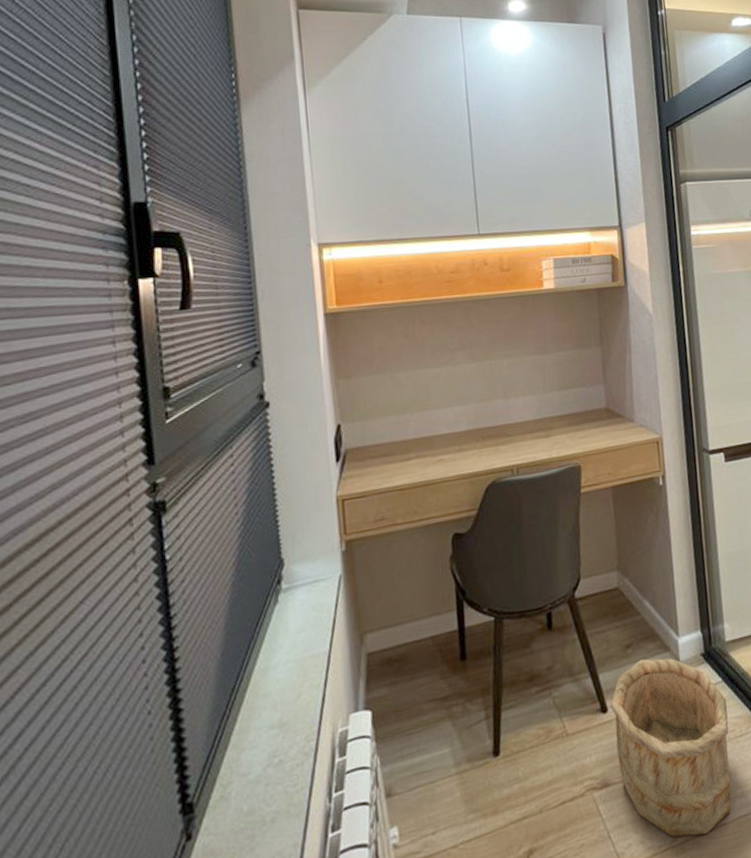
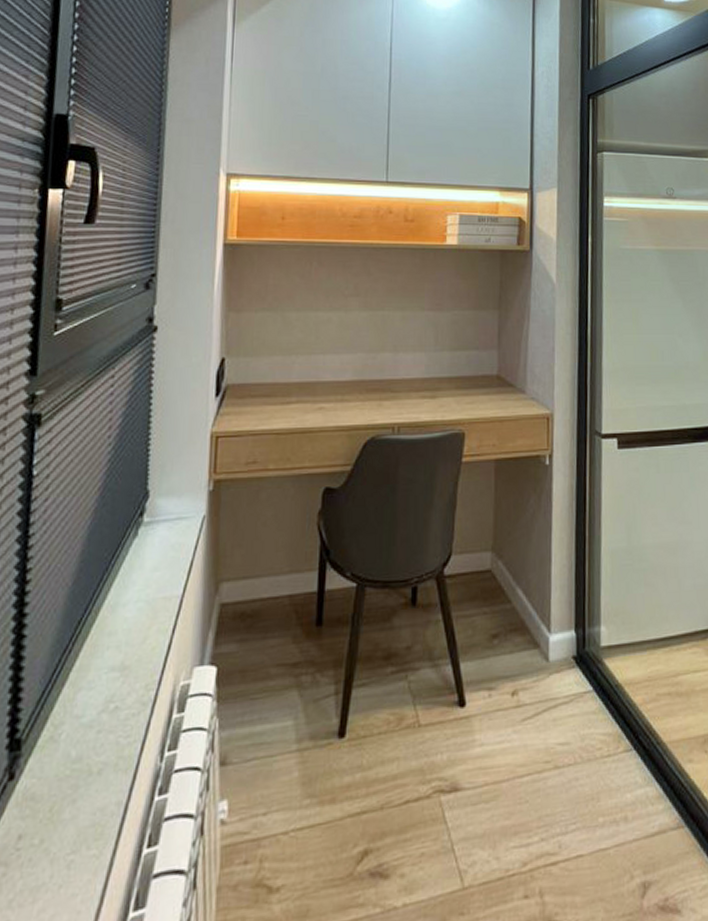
wooden bucket: present [609,658,731,837] -> none [468,653,596,865]

